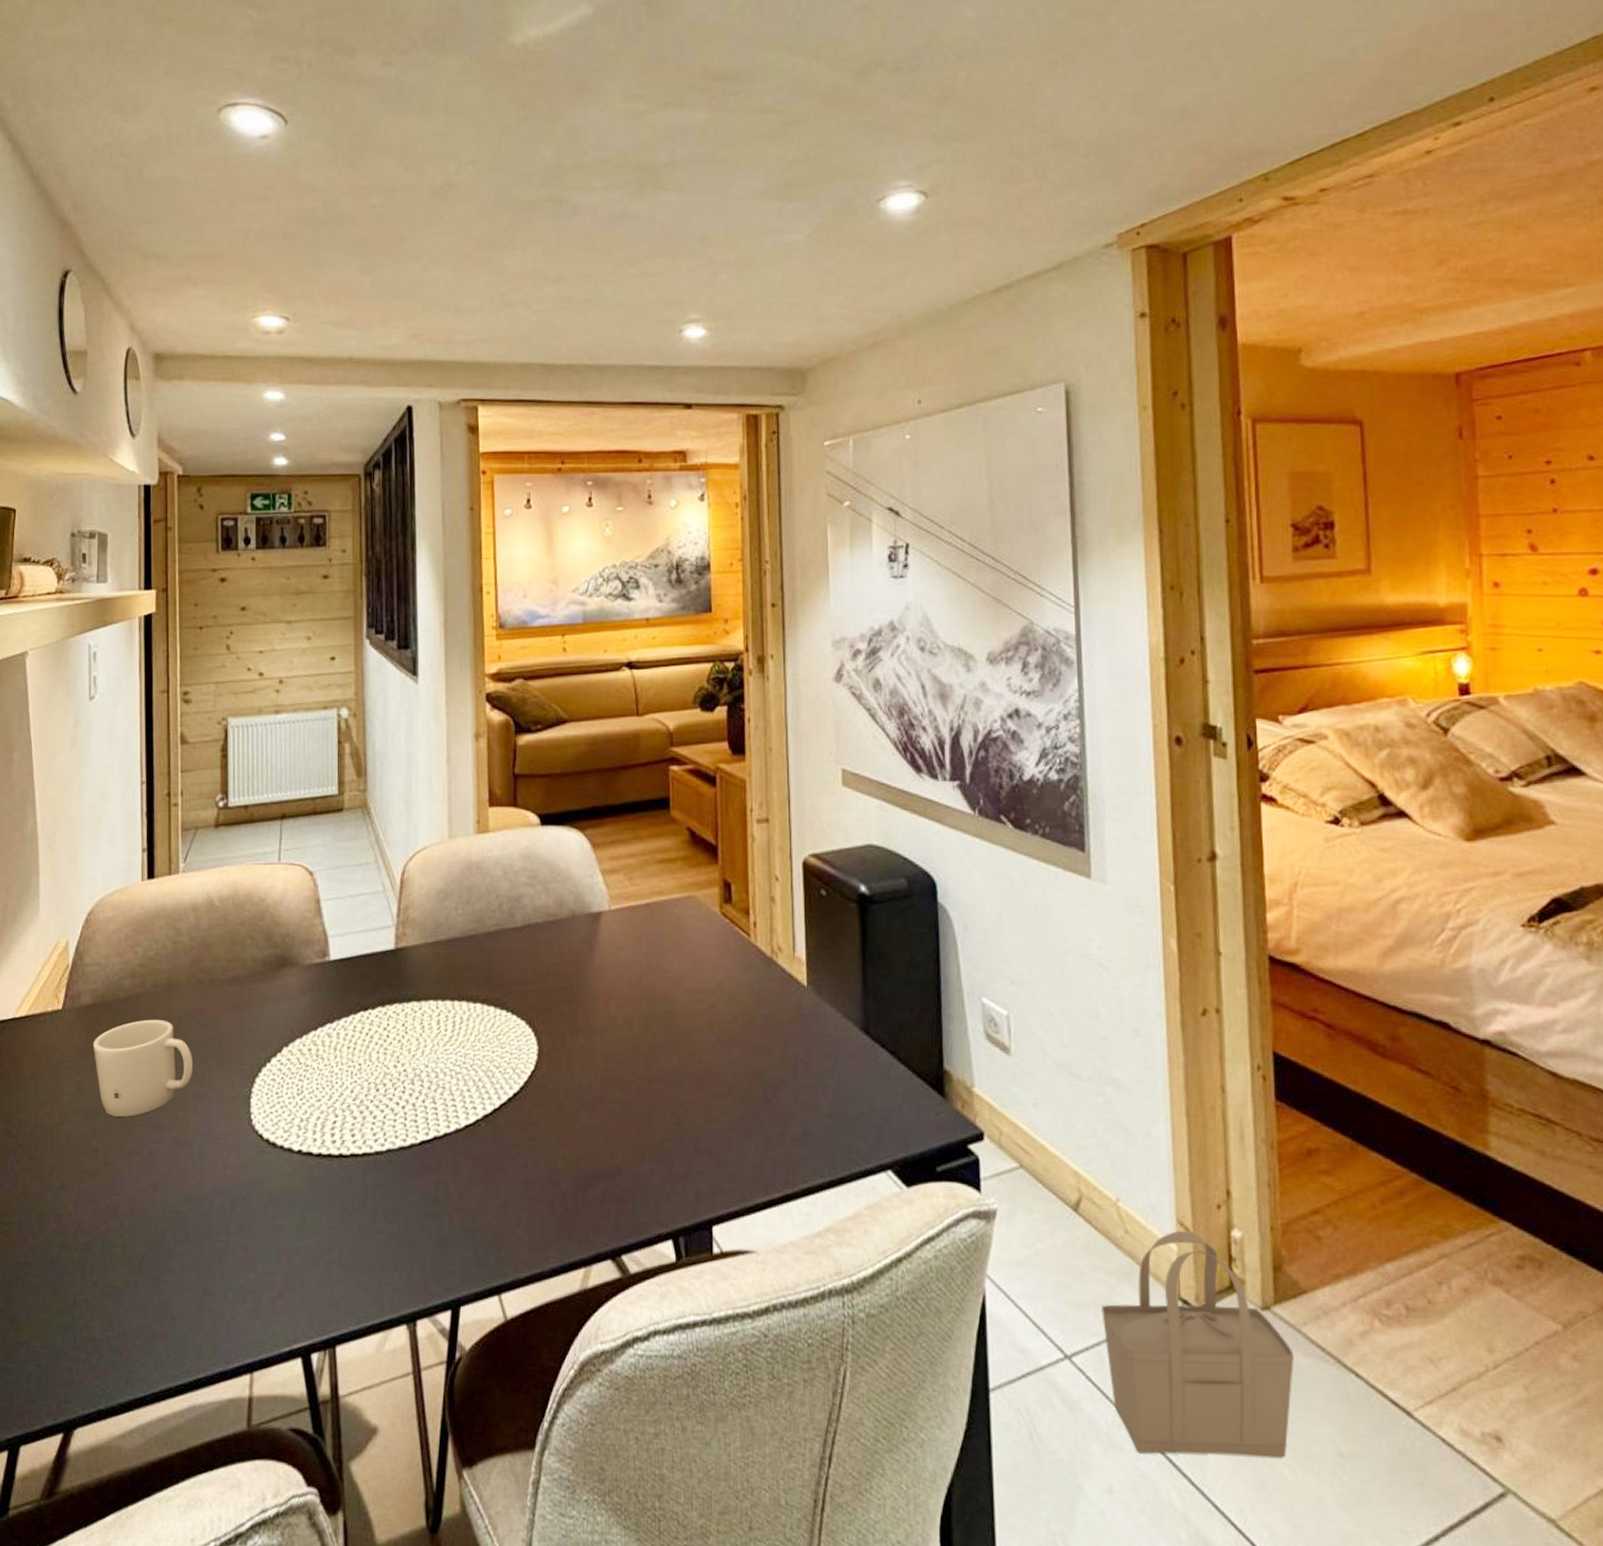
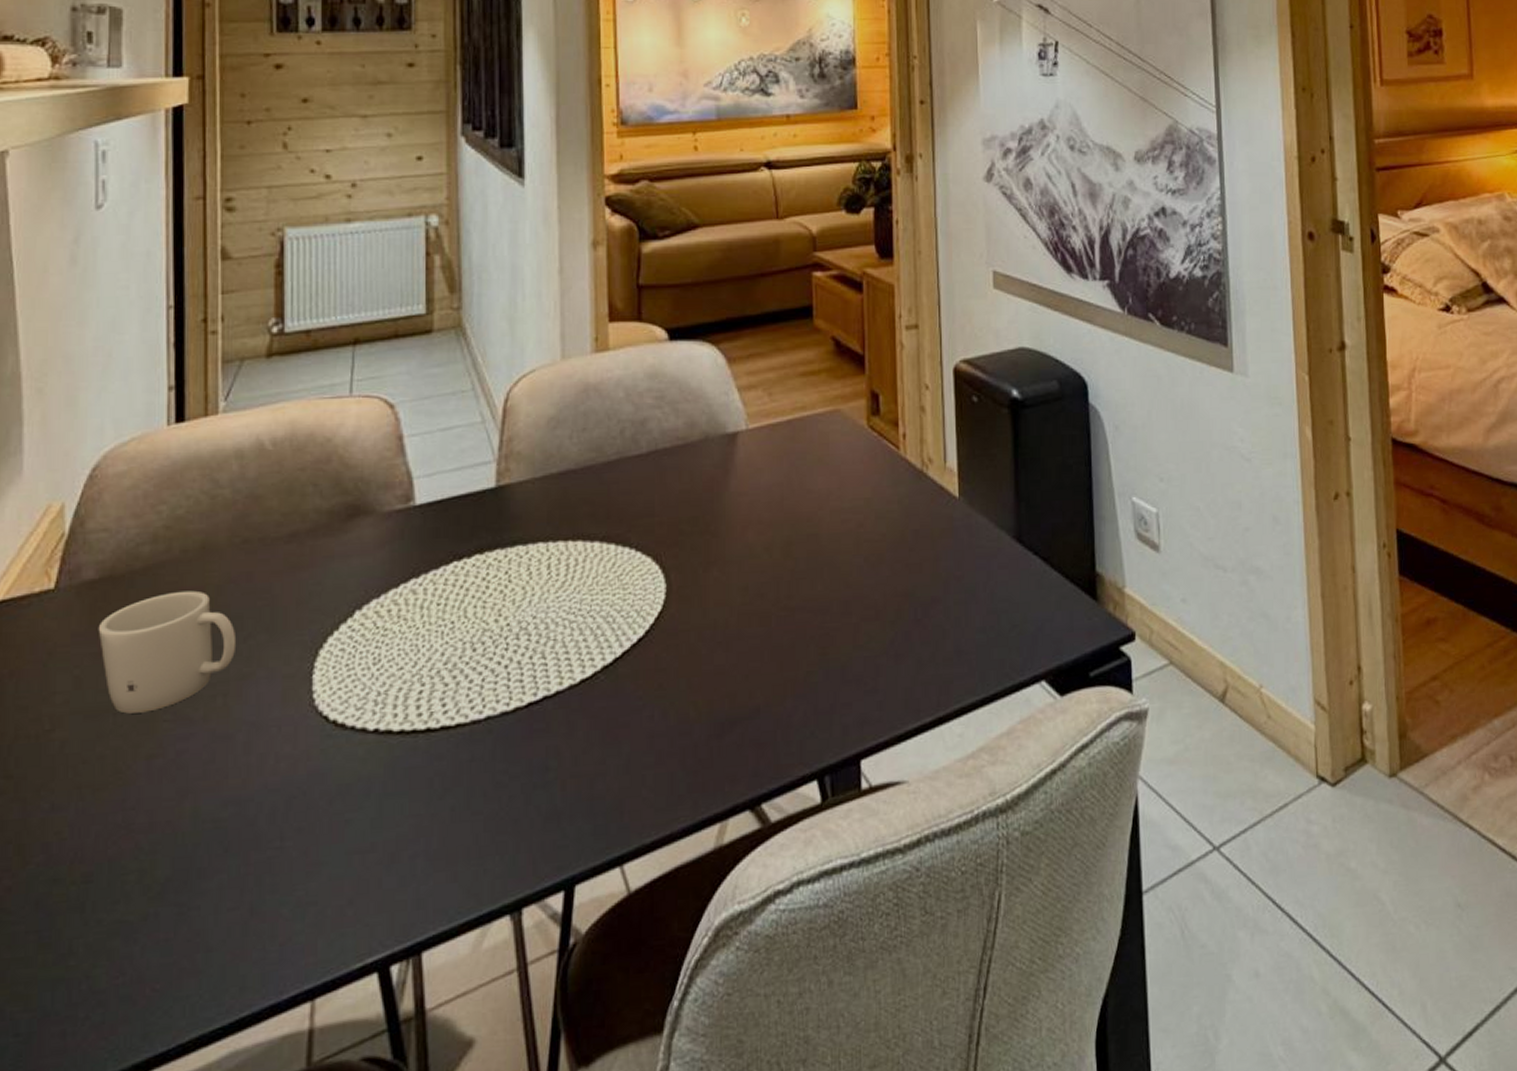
shopping bag: present [1101,1230,1294,1458] -> none [1247,709,1418,934]

